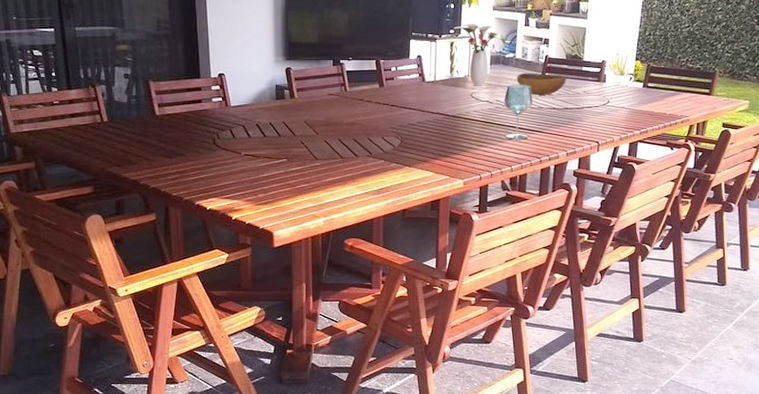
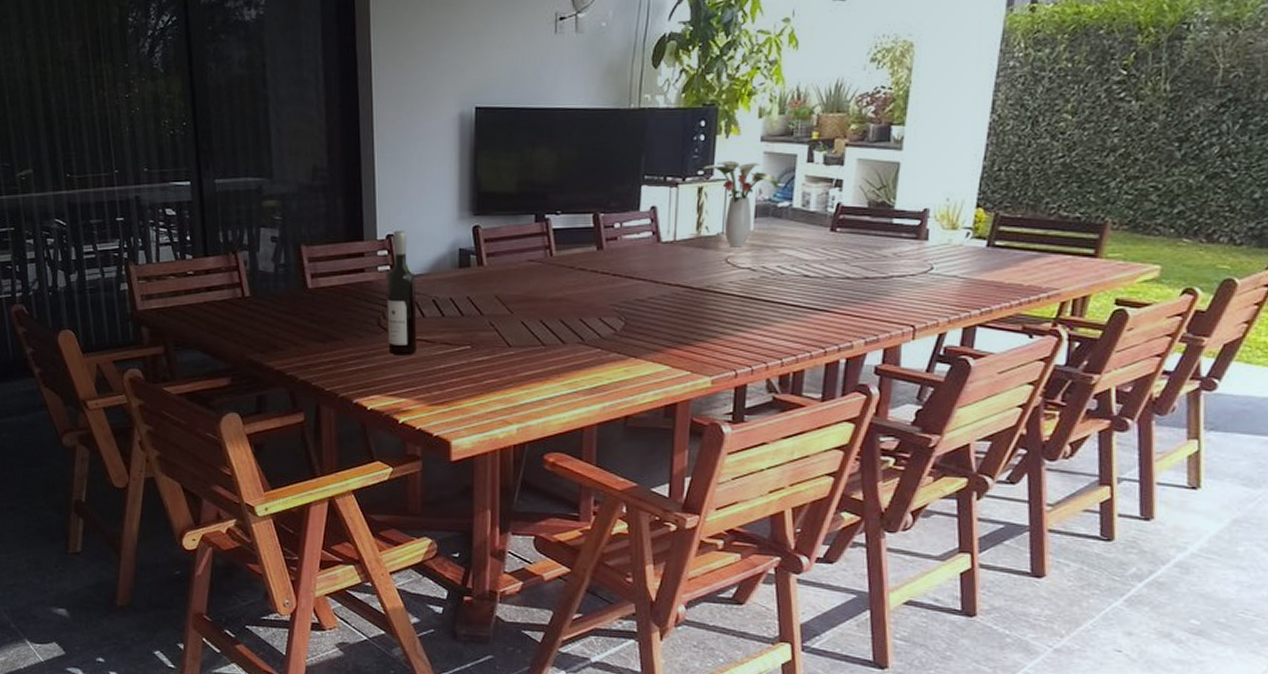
bottle: none [220,70,245,167] -> present [387,230,417,356]
wine glass: present [503,84,533,140] -> none [772,244,817,322]
bowl: present [517,73,566,95] -> none [793,228,868,259]

